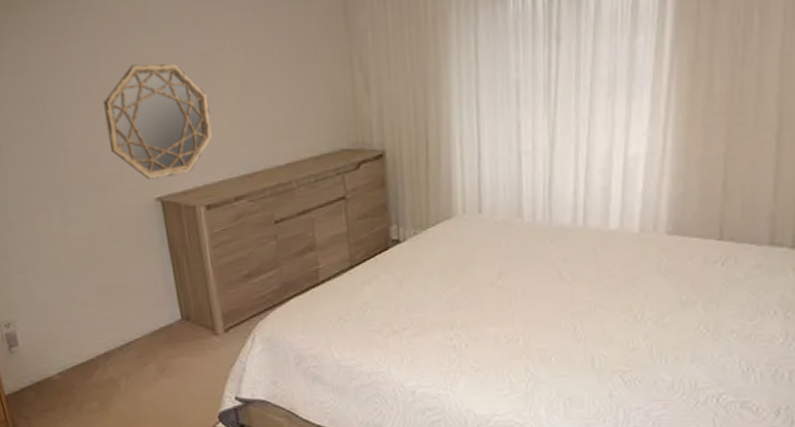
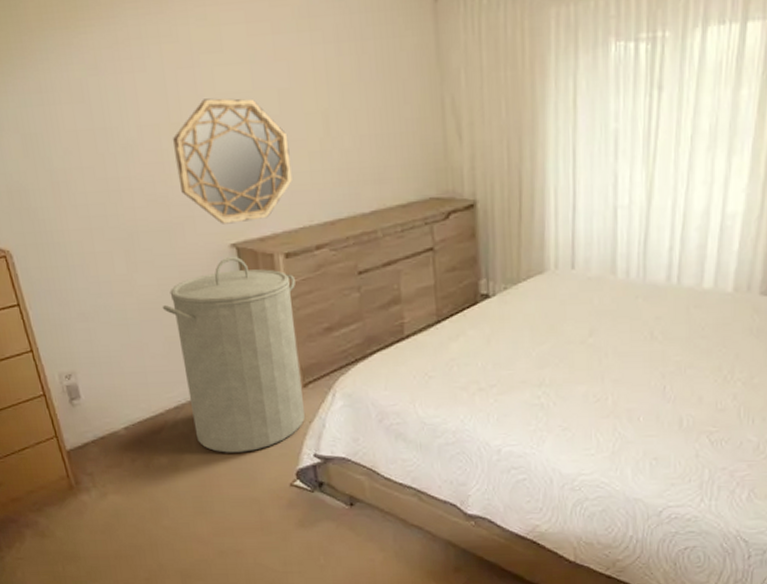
laundry hamper: none [93,209,227,397] -> present [162,256,306,453]

